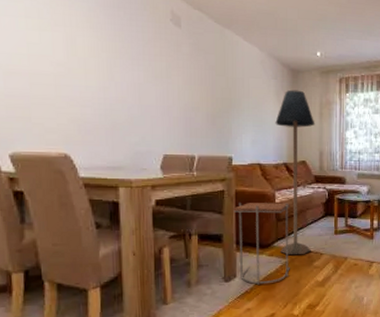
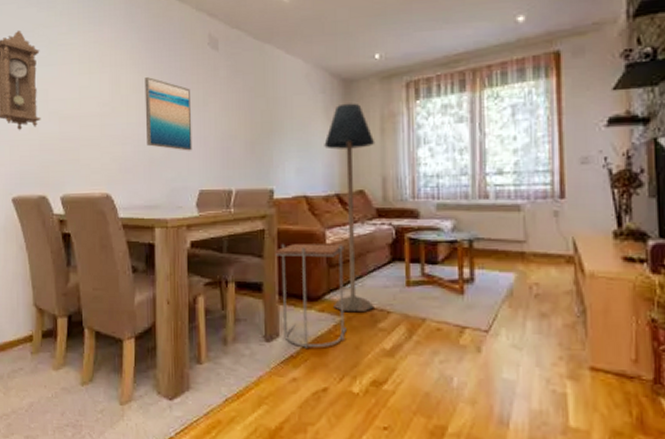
wall art: none [104,43,156,118] -> present [144,77,192,151]

